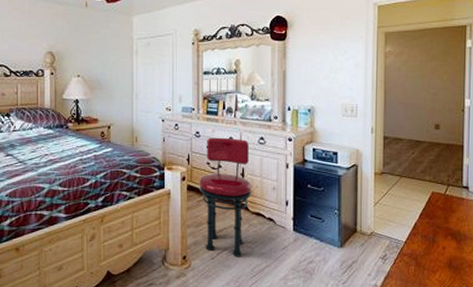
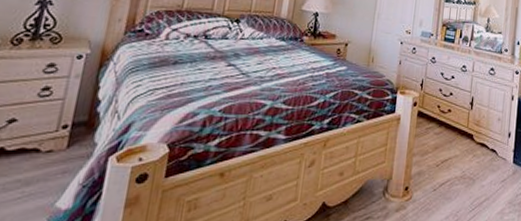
stool: present [199,137,252,257] -> none [428,64,480,189]

